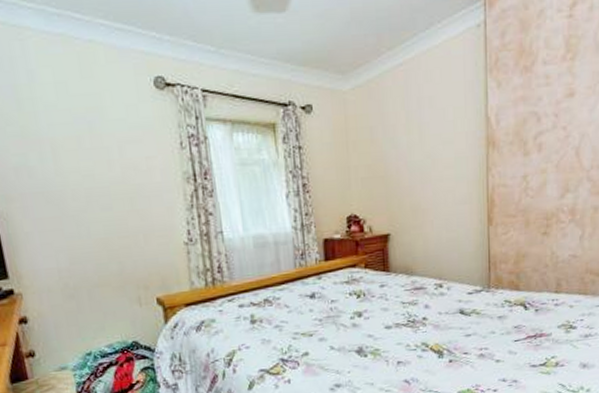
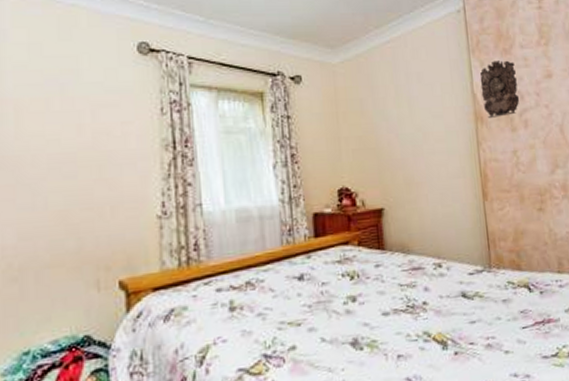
wall ornament: none [495,79,536,144] -> present [480,60,520,119]

